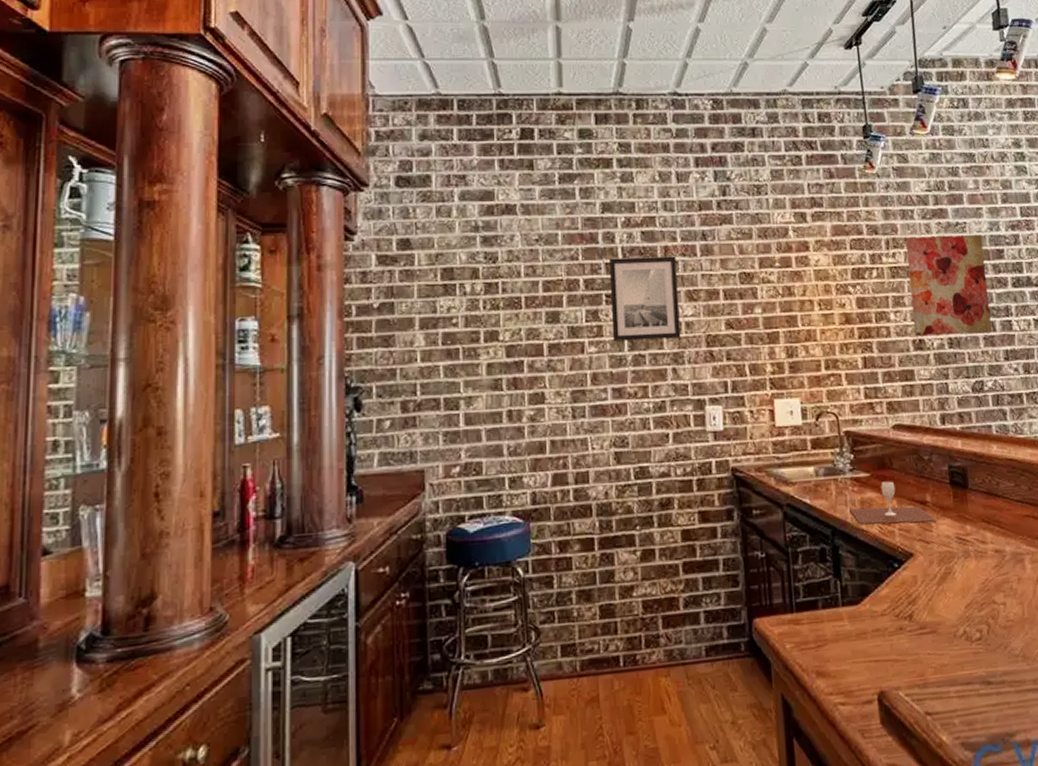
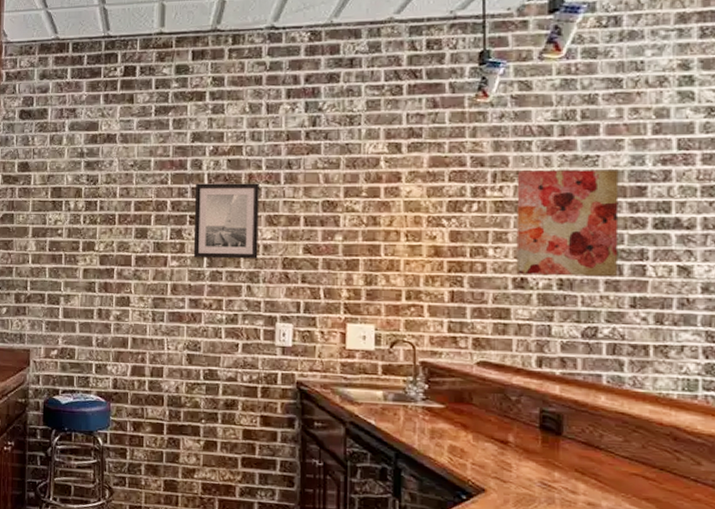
wine glass: present [849,481,937,525] -> none [417,415,518,462]

